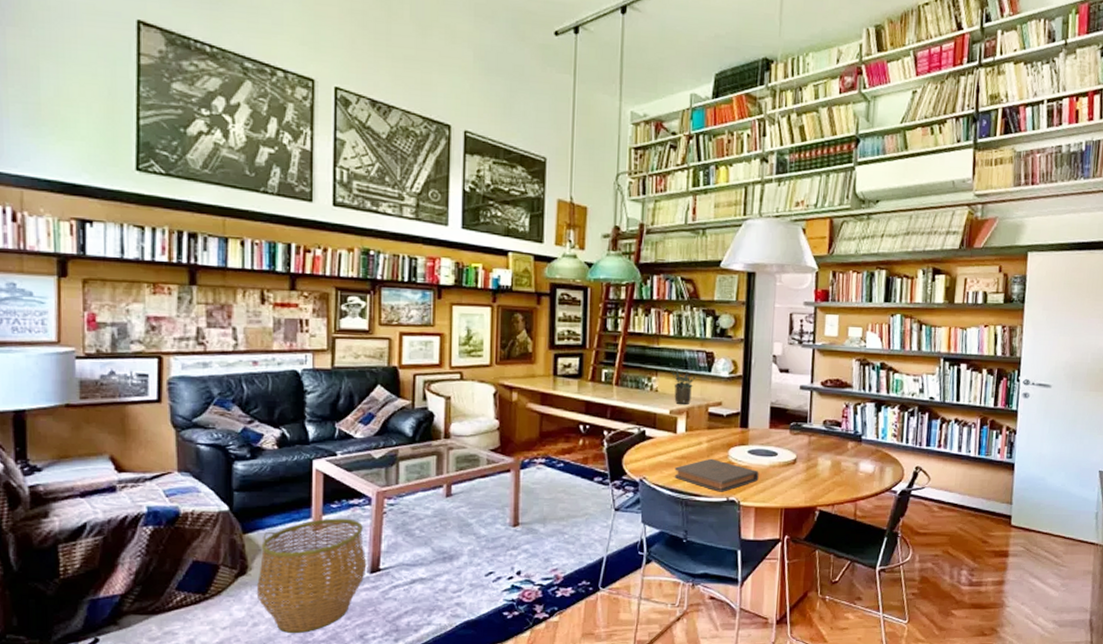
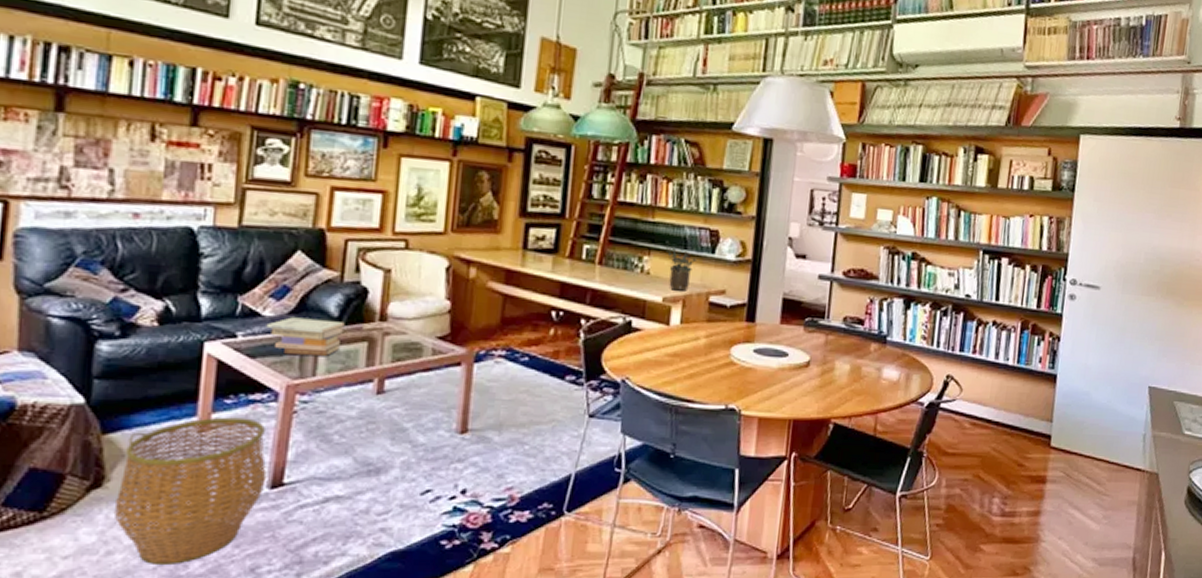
books: none [358,438,418,469] -> present [266,317,345,357]
book: present [674,458,759,492] -> none [664,357,766,398]

